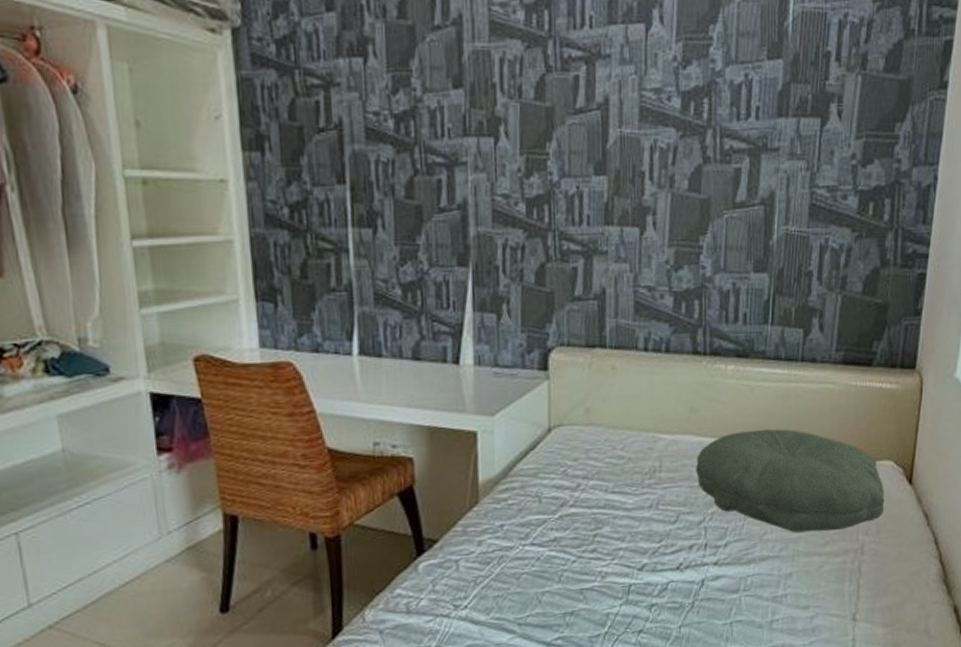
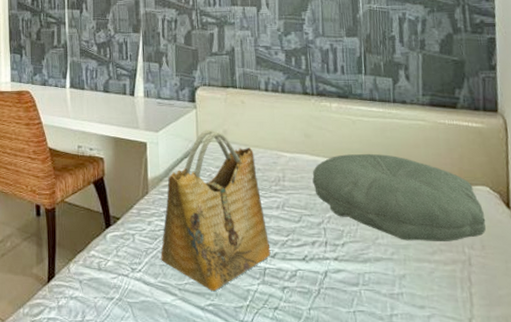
grocery bag: none [494,407,638,621] -> present [160,129,271,291]

